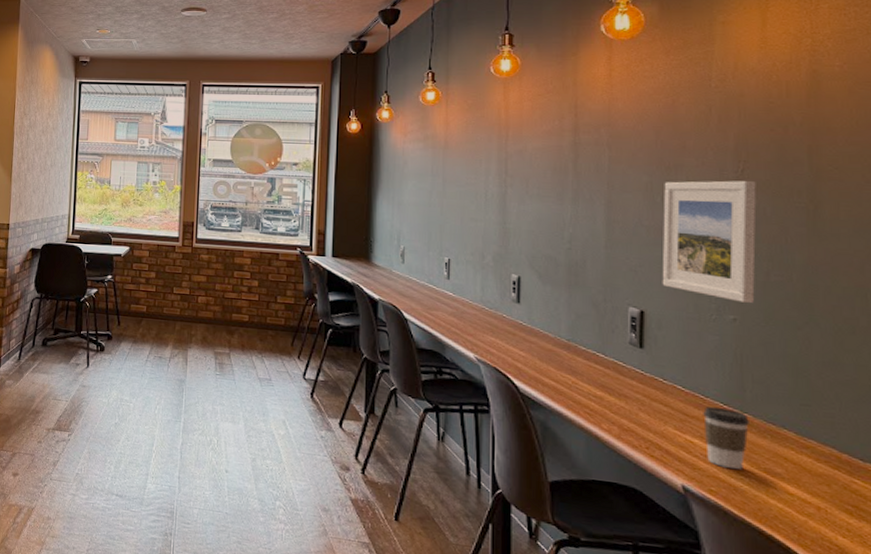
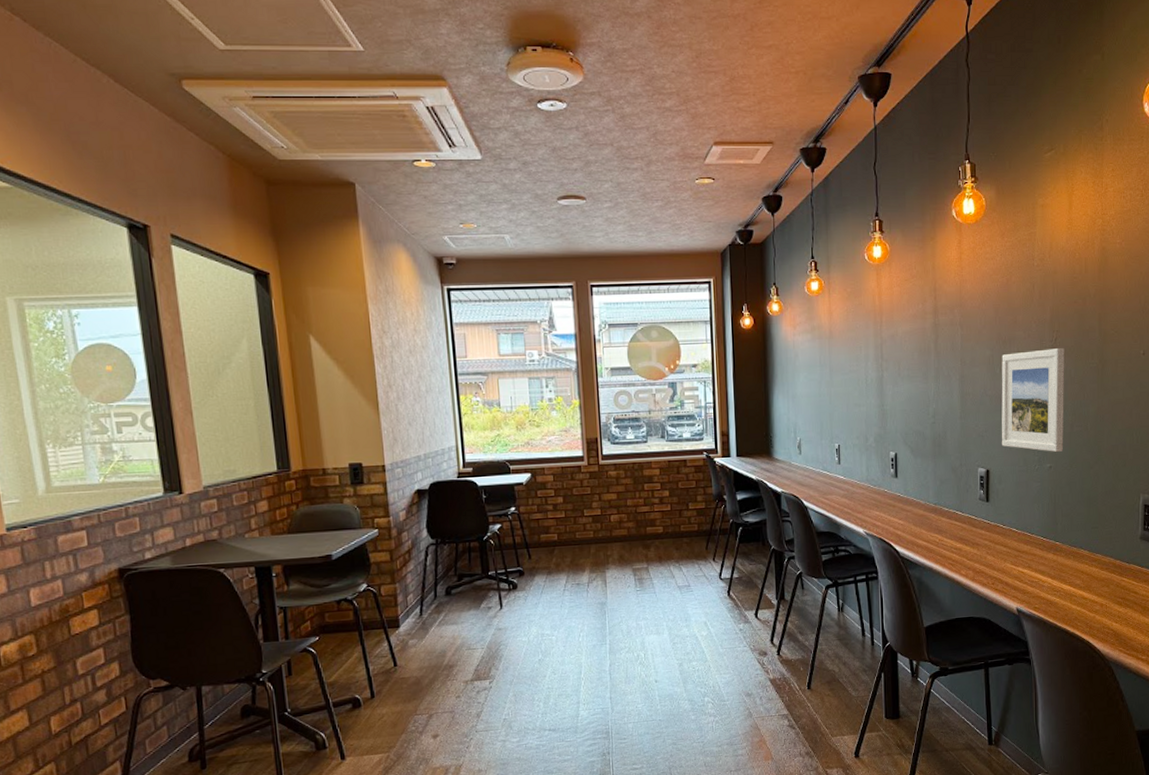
coffee cup: present [703,406,749,469] -> none [1030,540,1060,588]

